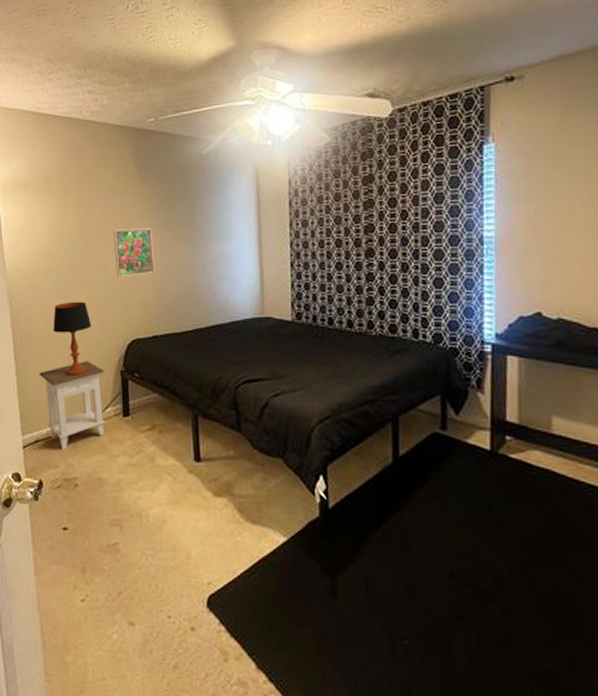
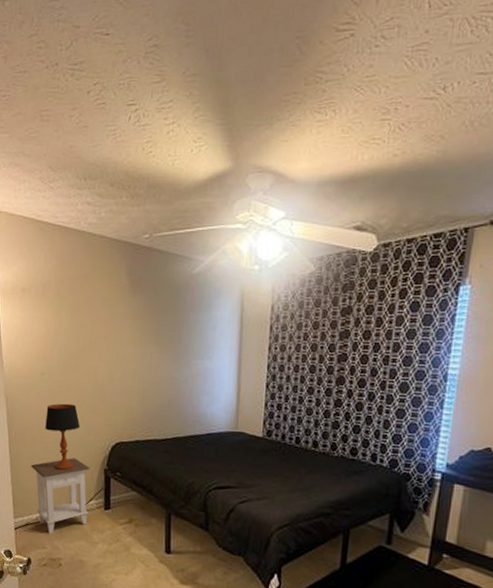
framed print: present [114,228,155,276] -> none [104,339,141,384]

